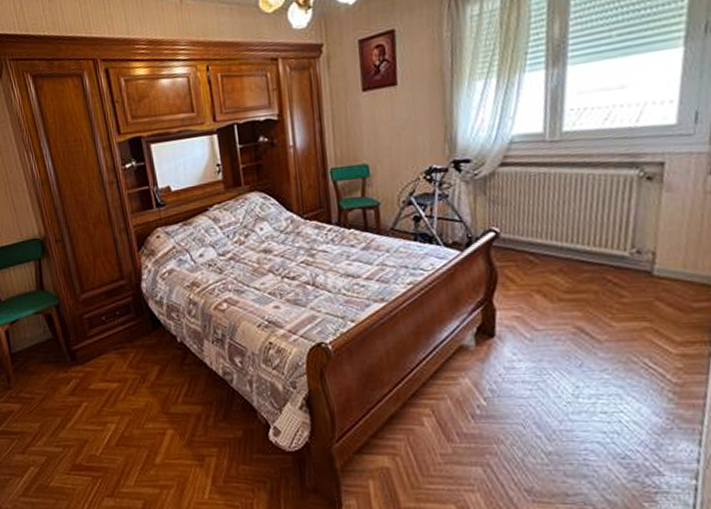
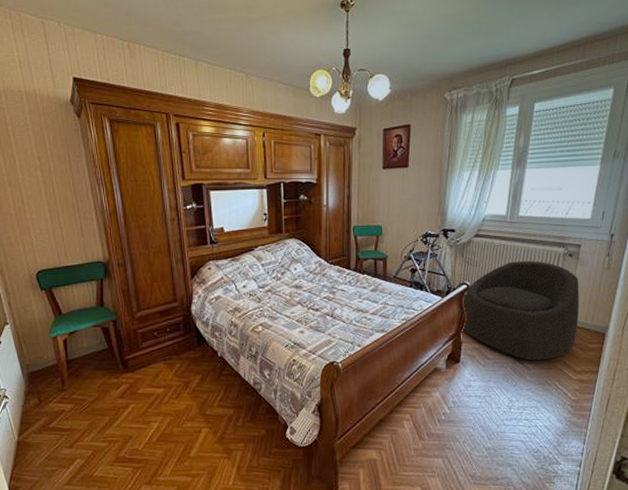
armchair: none [490,190,673,330] -> present [461,261,580,360]

